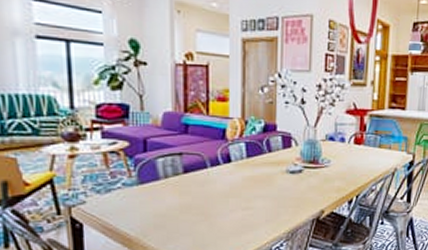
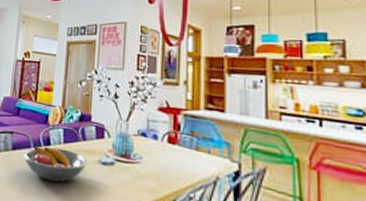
fruit bowl: none [199,164,275,198] -> present [23,146,88,182]

